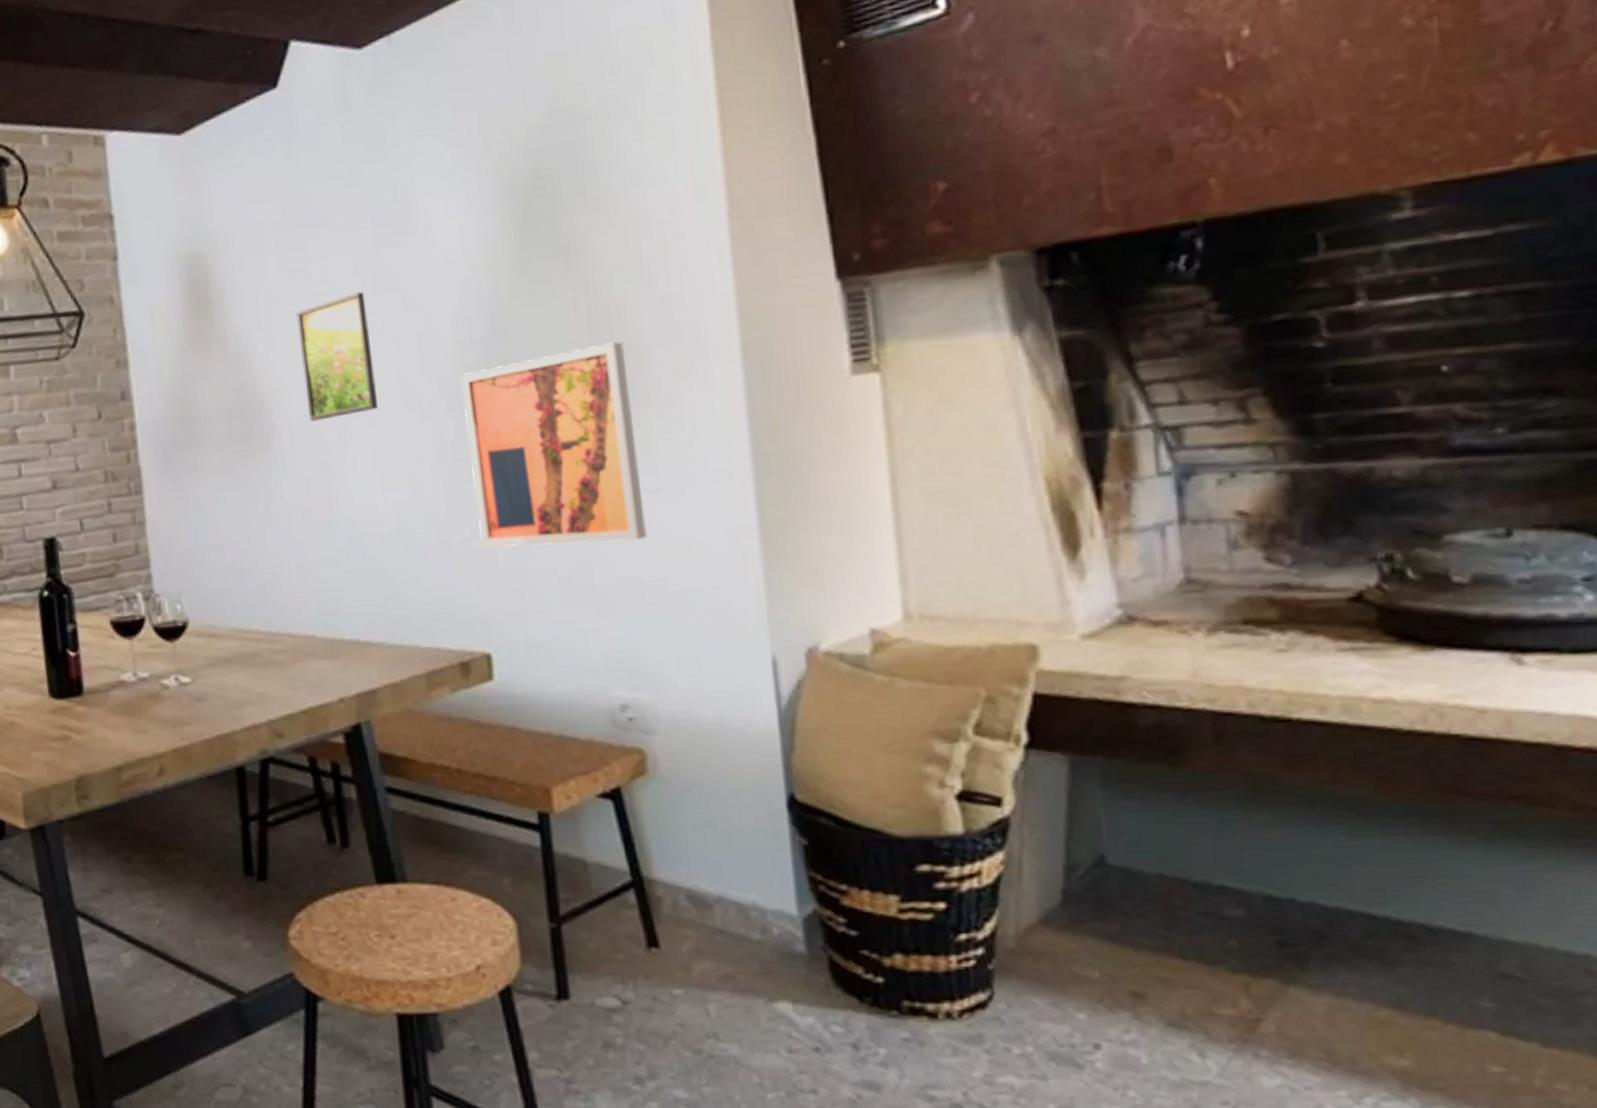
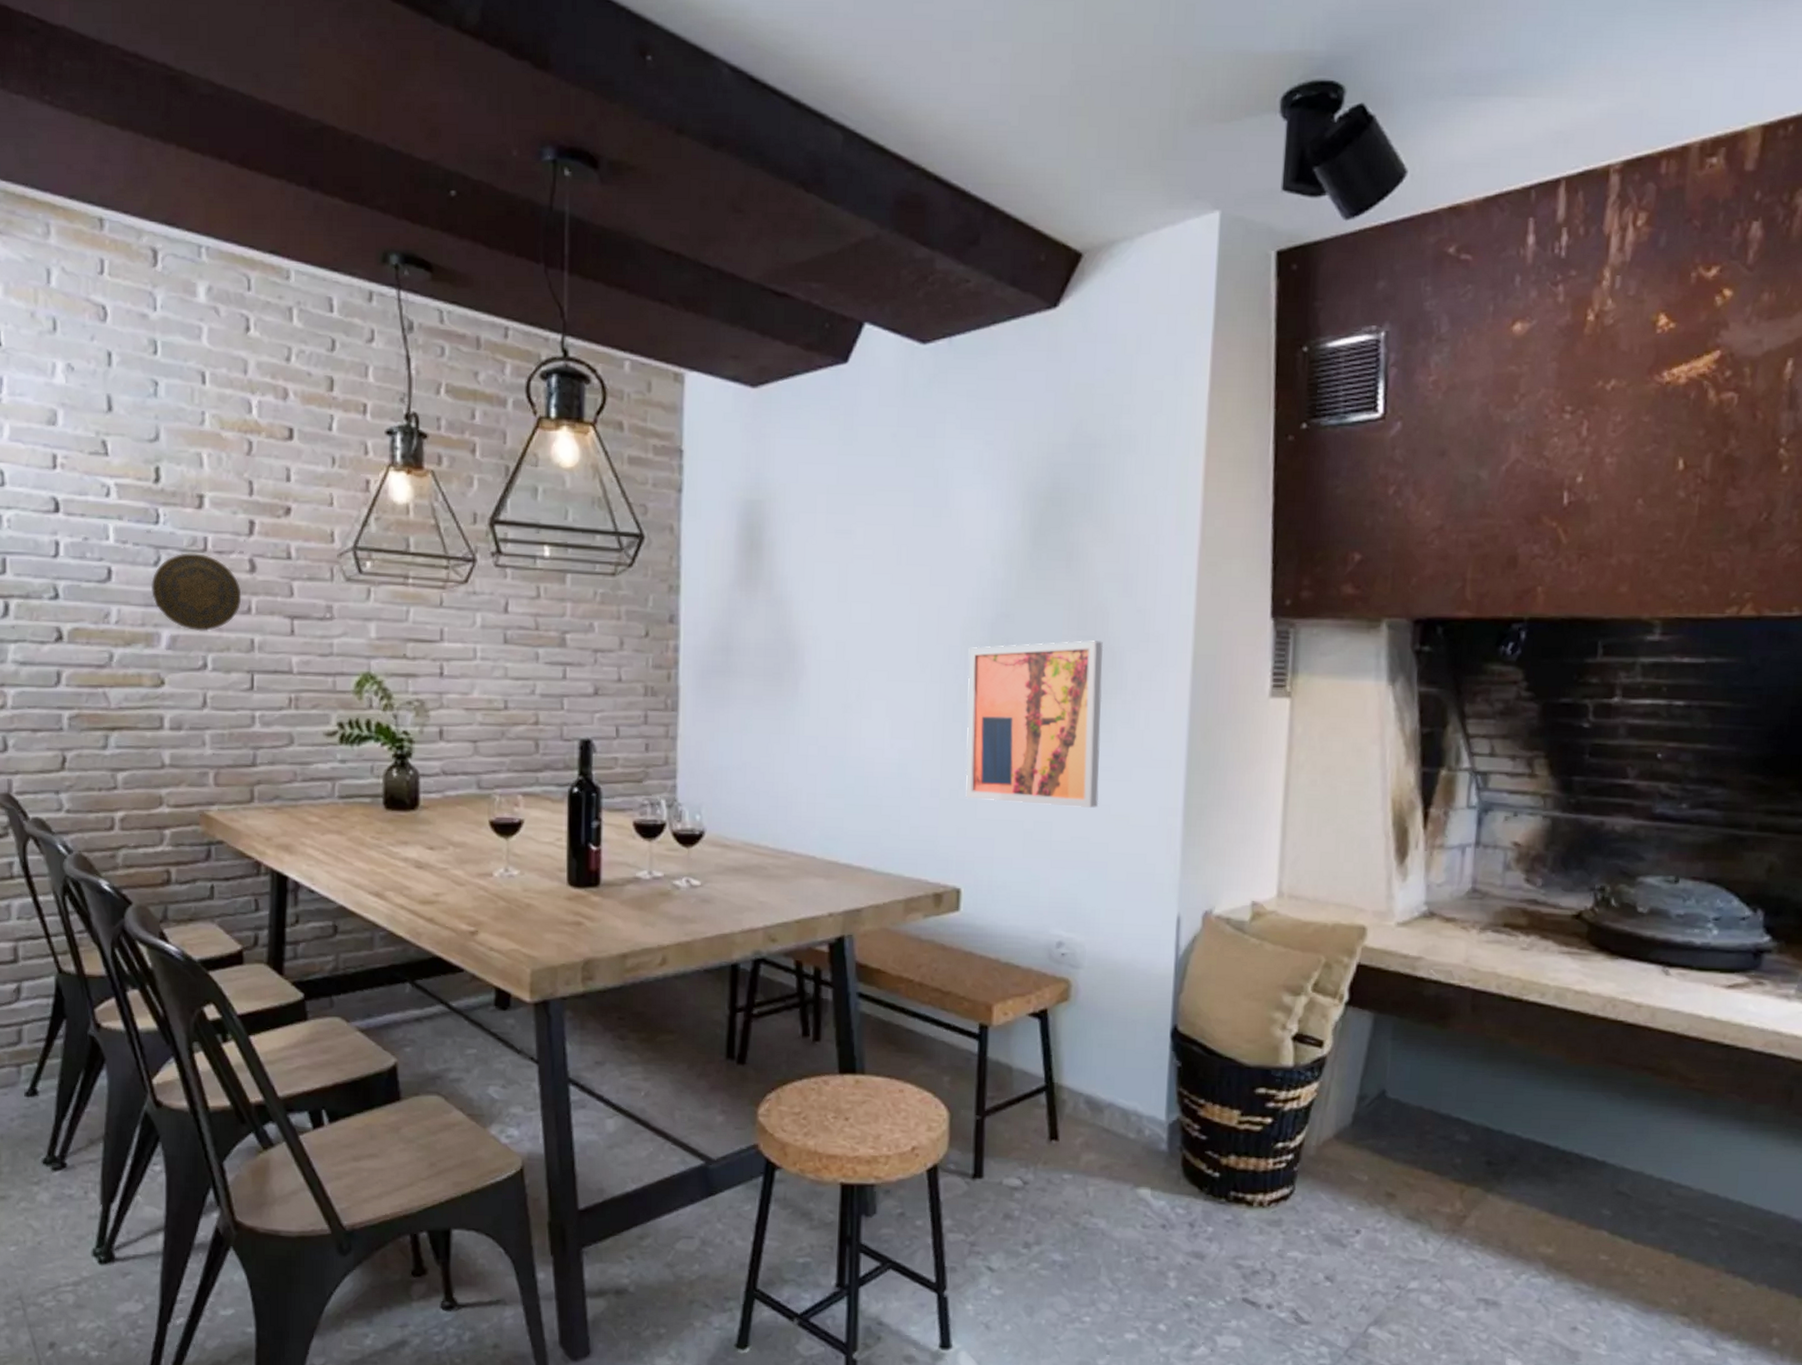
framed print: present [296,291,378,422] -> none [835,560,899,669]

